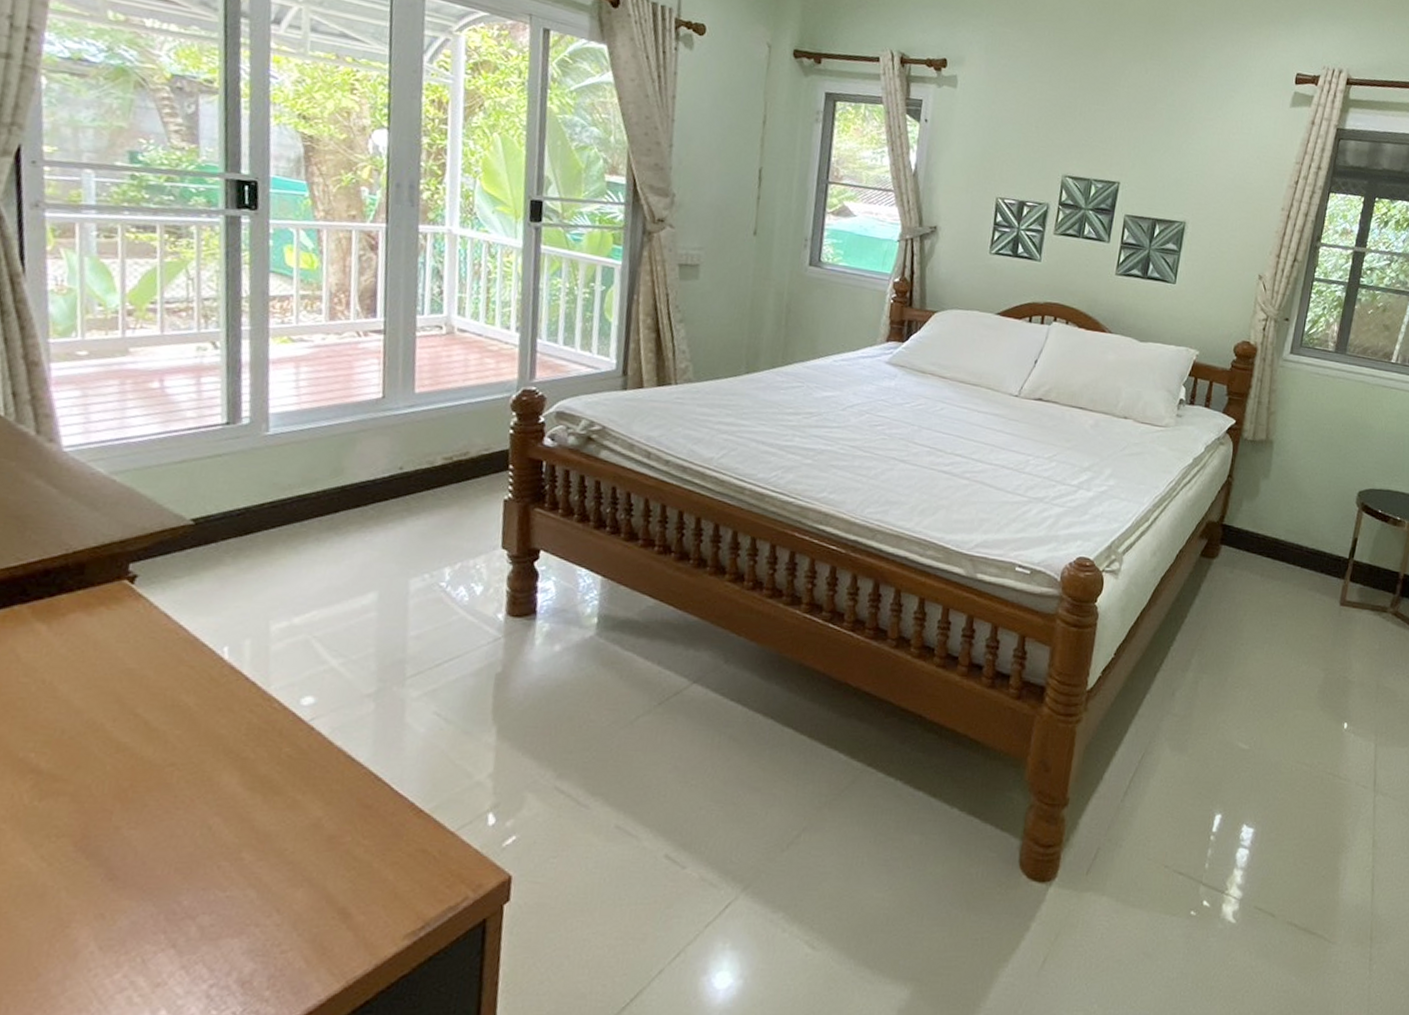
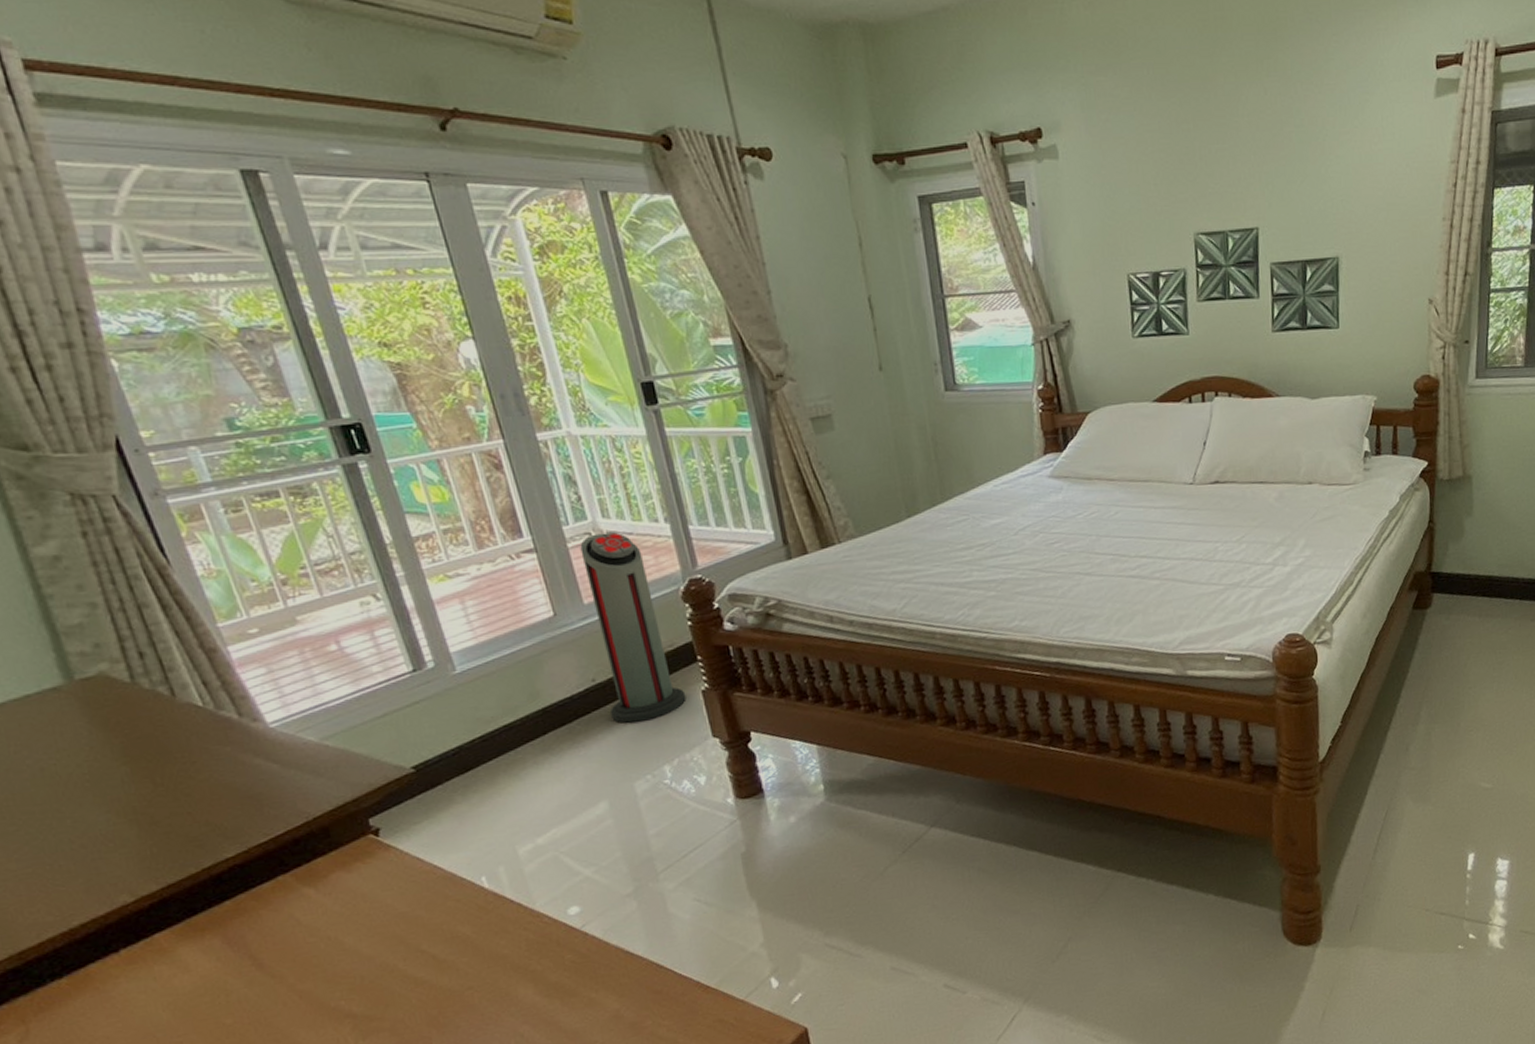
air purifier: none [407,328,488,519] -> present [580,532,686,723]

